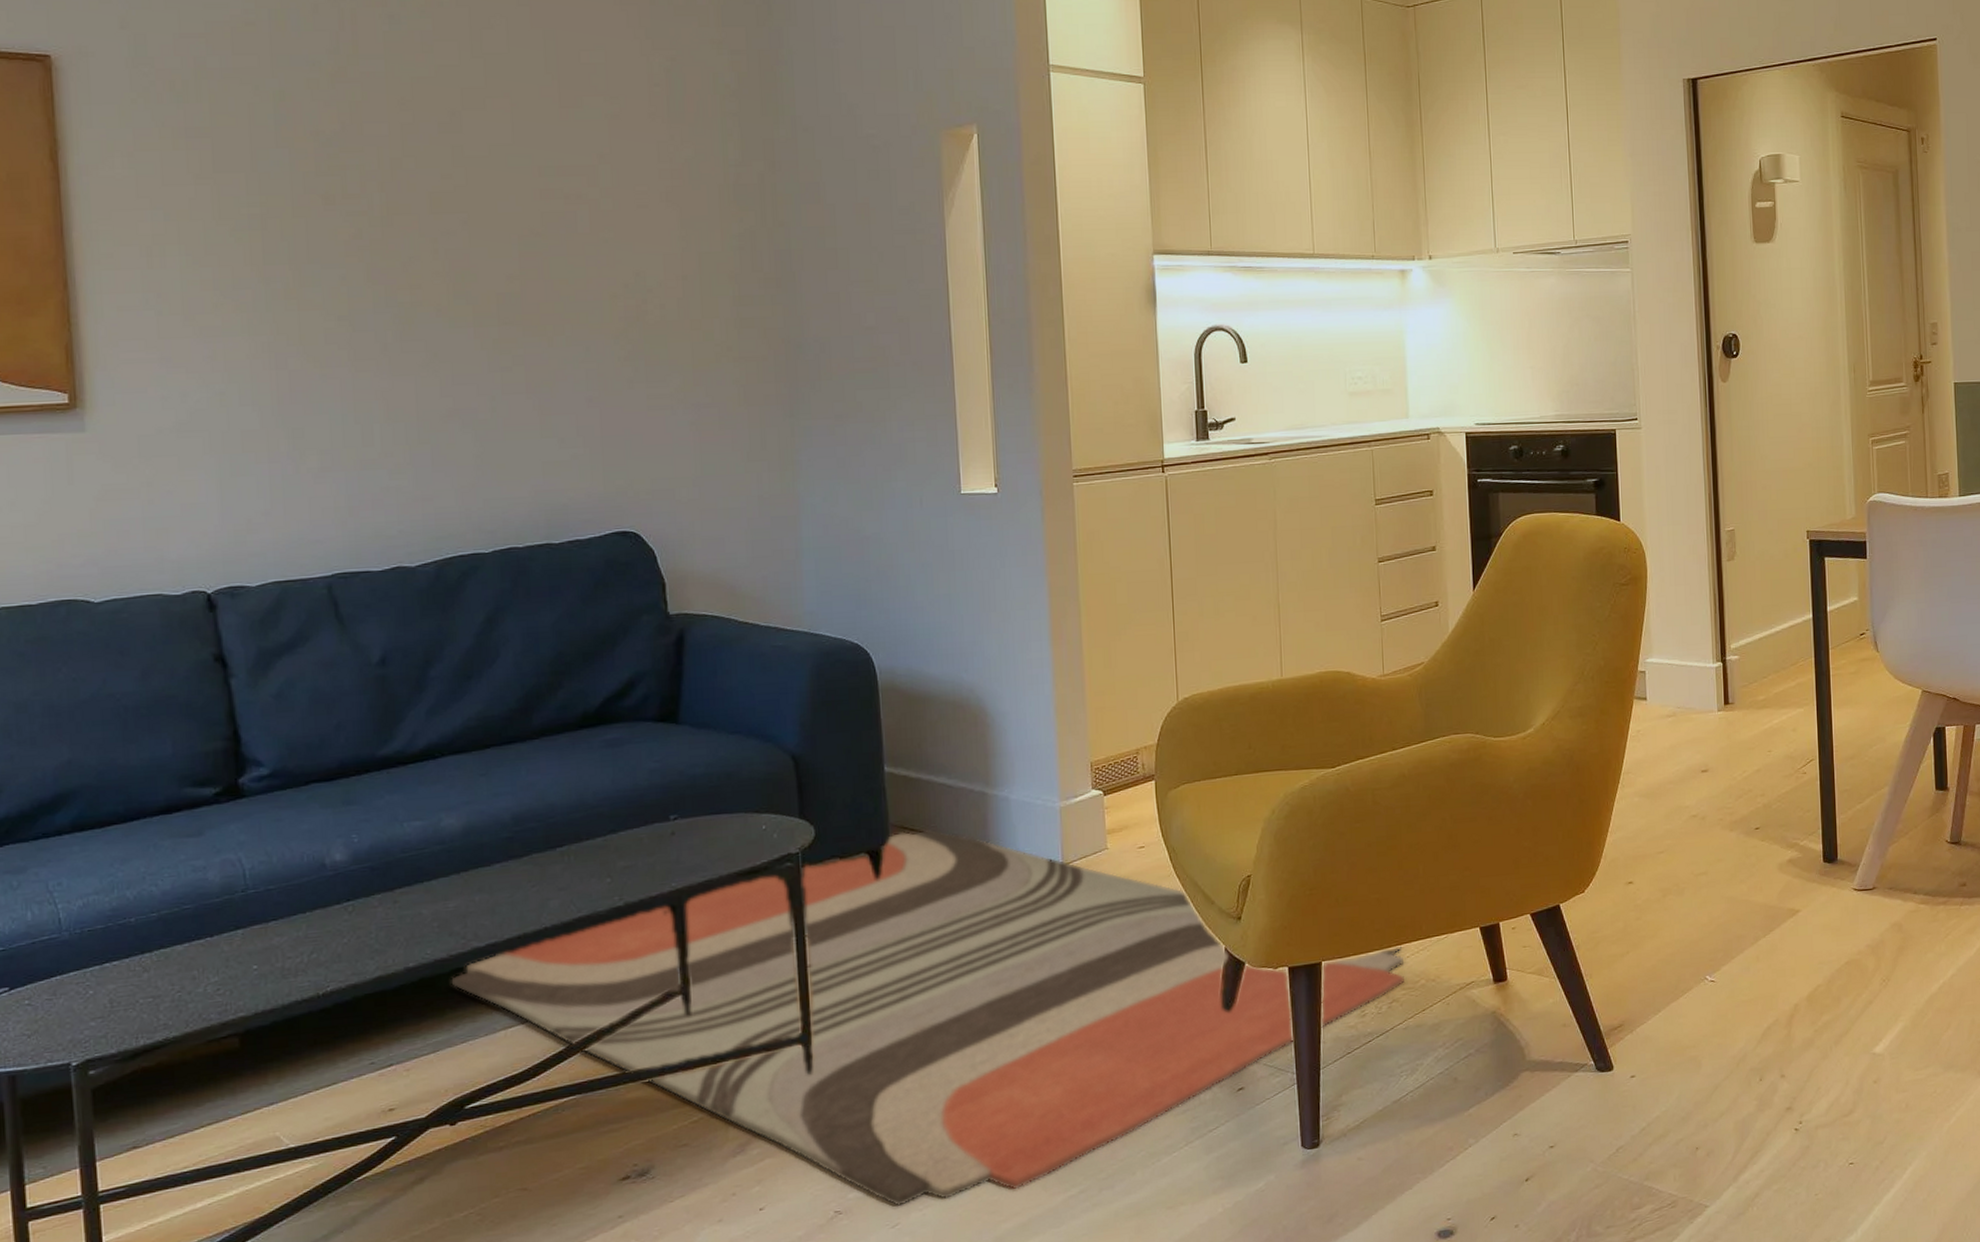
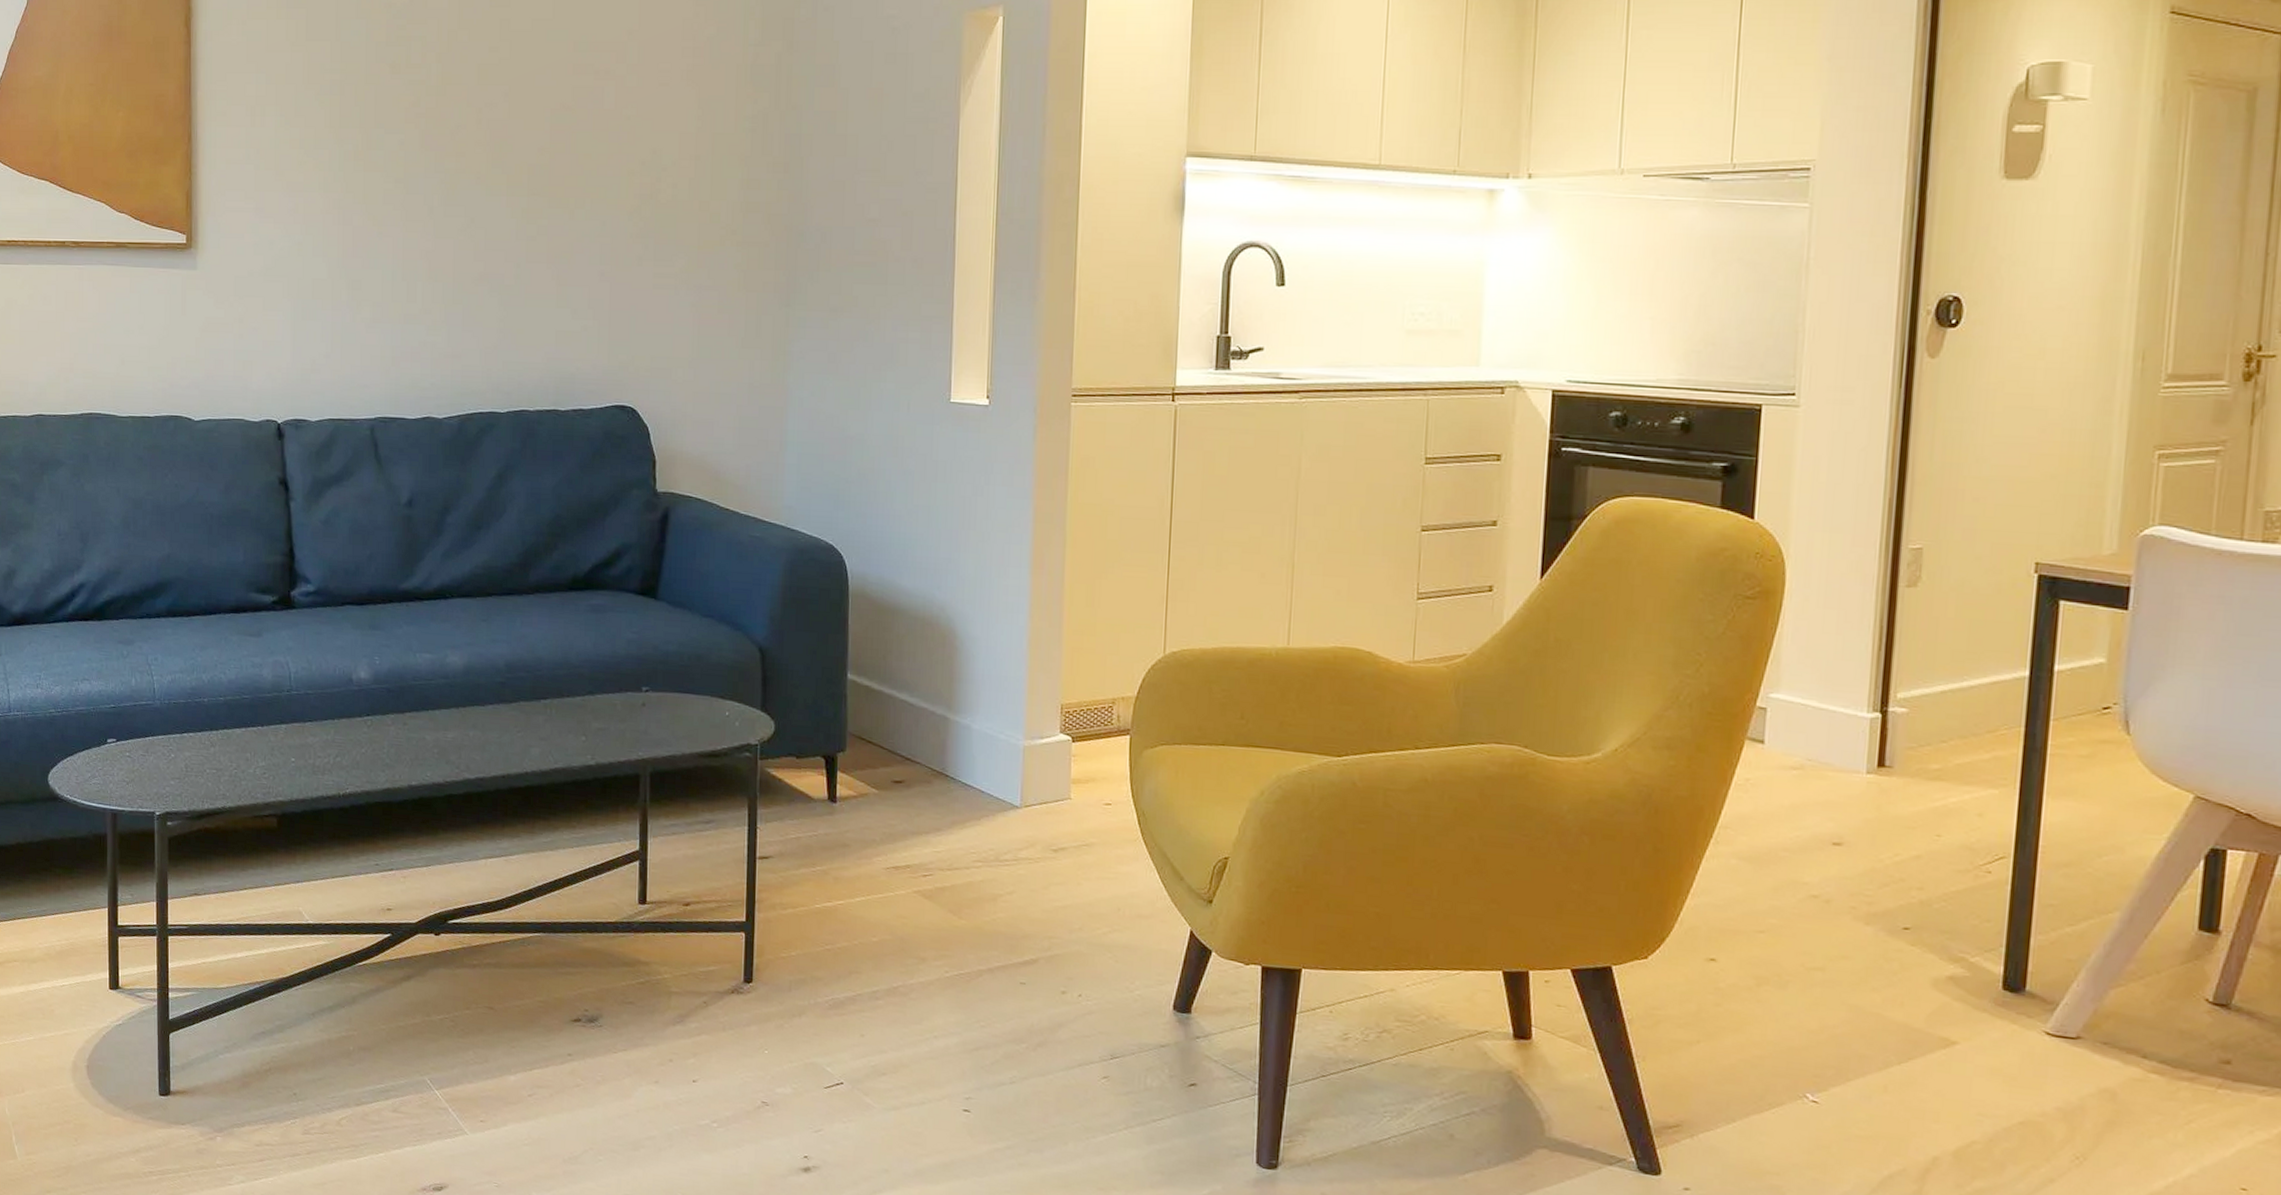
rug: present [451,829,1405,1206] -> none [444,742,1403,1128]

